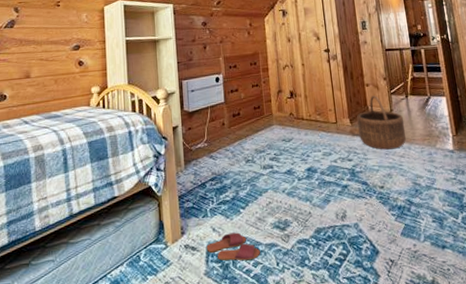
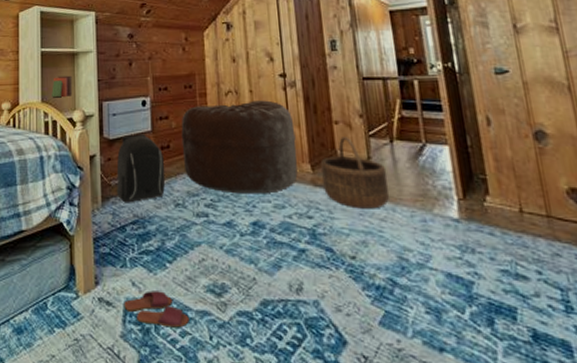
books: none [137,60,156,80] -> present [52,75,73,98]
backpack: none [196,105,238,163] -> present [116,134,166,202]
bean bag chair: none [248,71,340,147] -> present [181,100,298,194]

